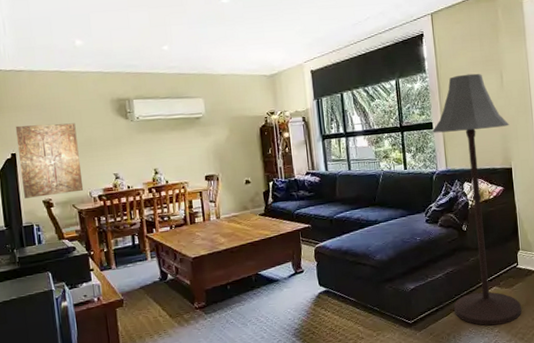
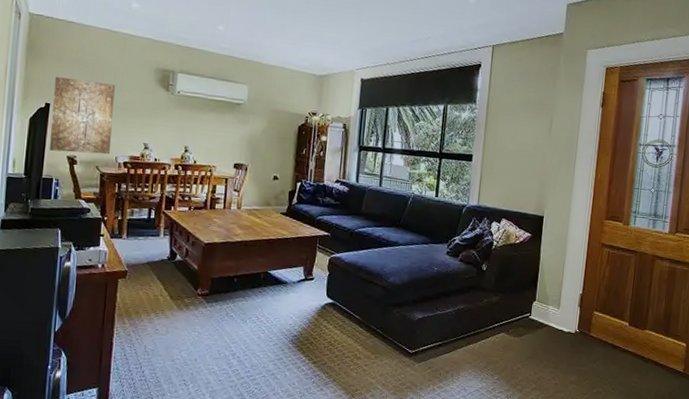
floor lamp: present [432,73,522,326] -> none [457,113,550,373]

